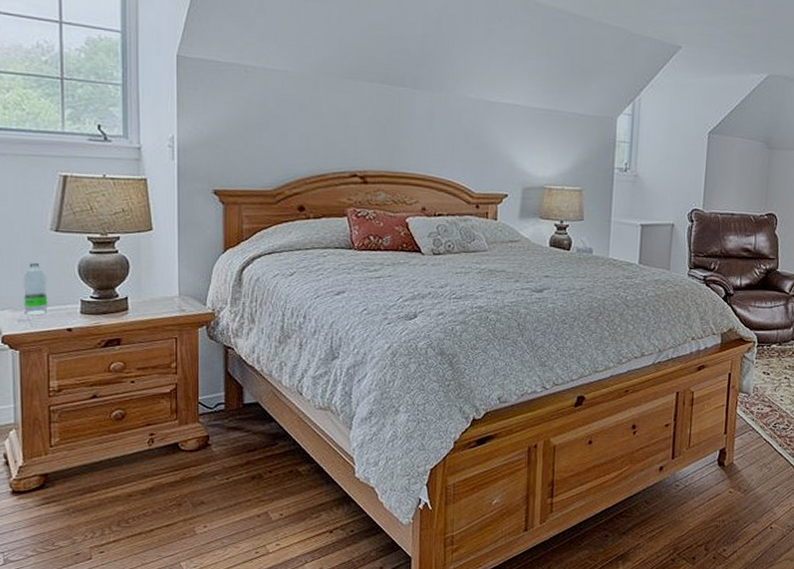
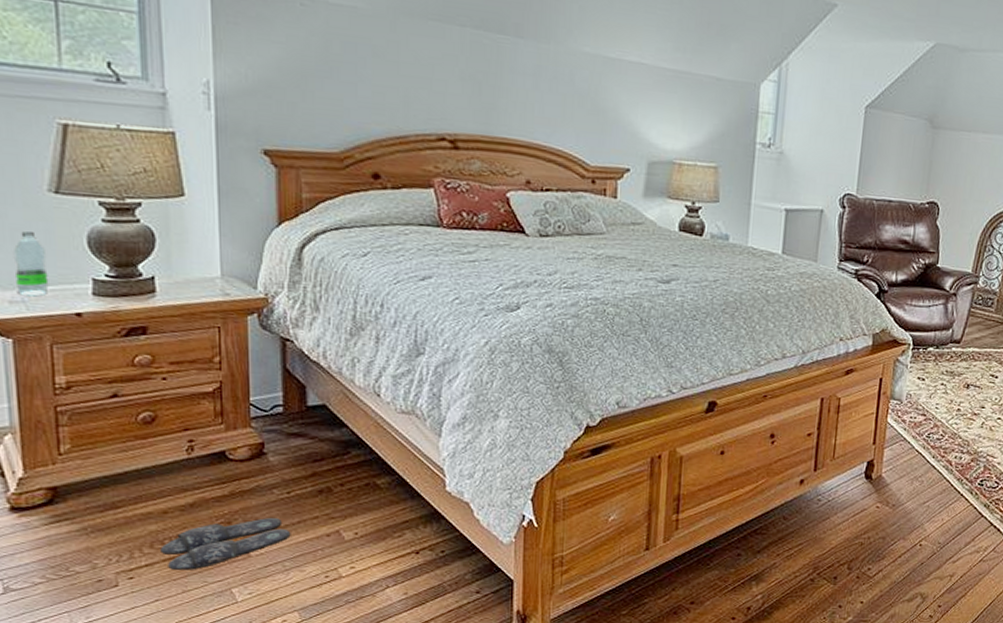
slippers: none [125,500,229,546] -> present [160,517,291,570]

